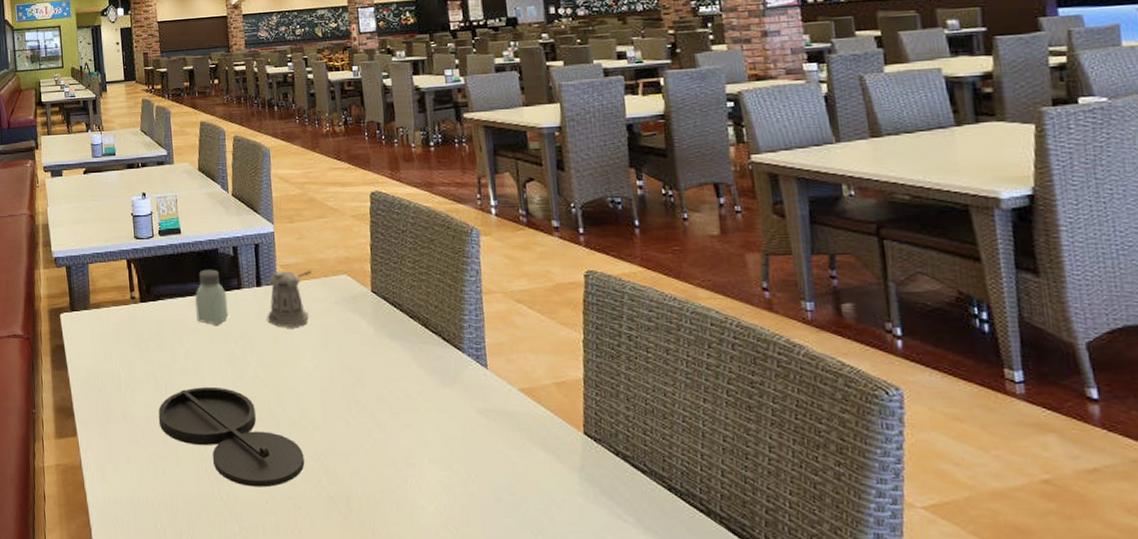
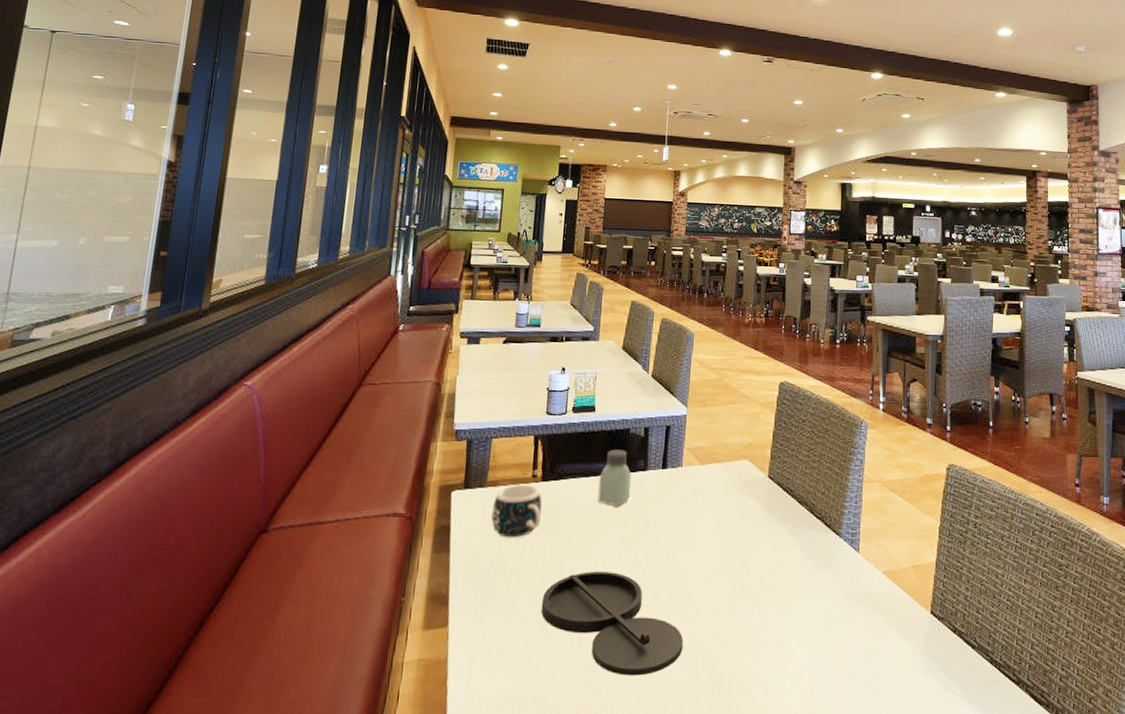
mug: none [99,305,146,356] -> present [491,484,543,538]
pepper shaker: present [267,271,311,327] -> none [667,454,716,510]

